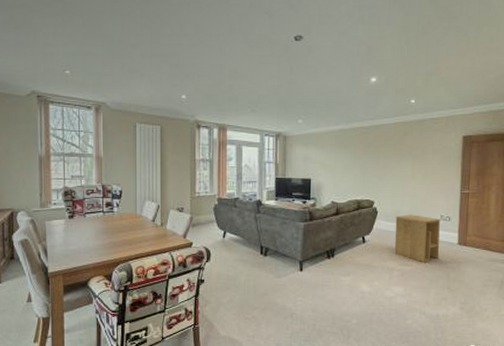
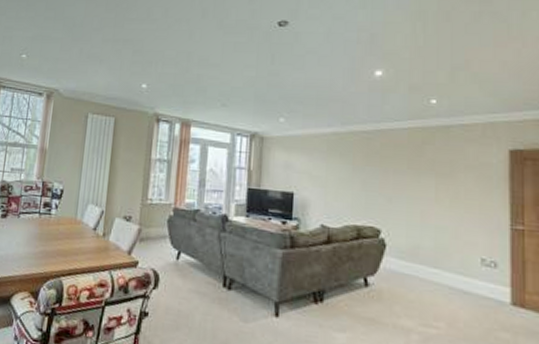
side table: present [394,214,440,263] -> none [411,252,482,327]

